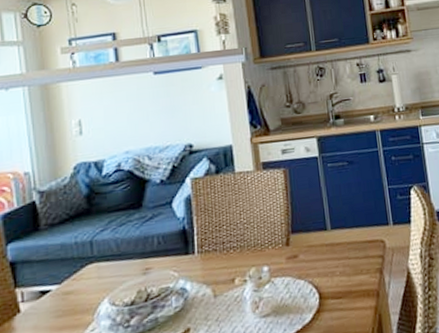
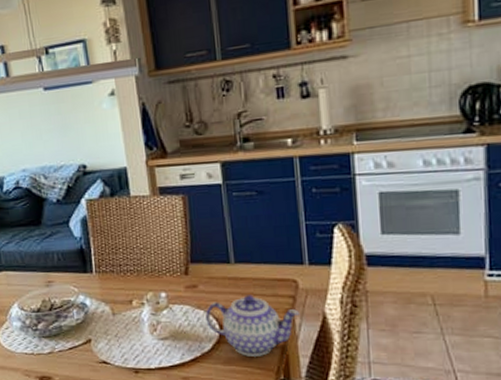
teapot: none [306,259,388,322] -> present [205,295,299,356]

